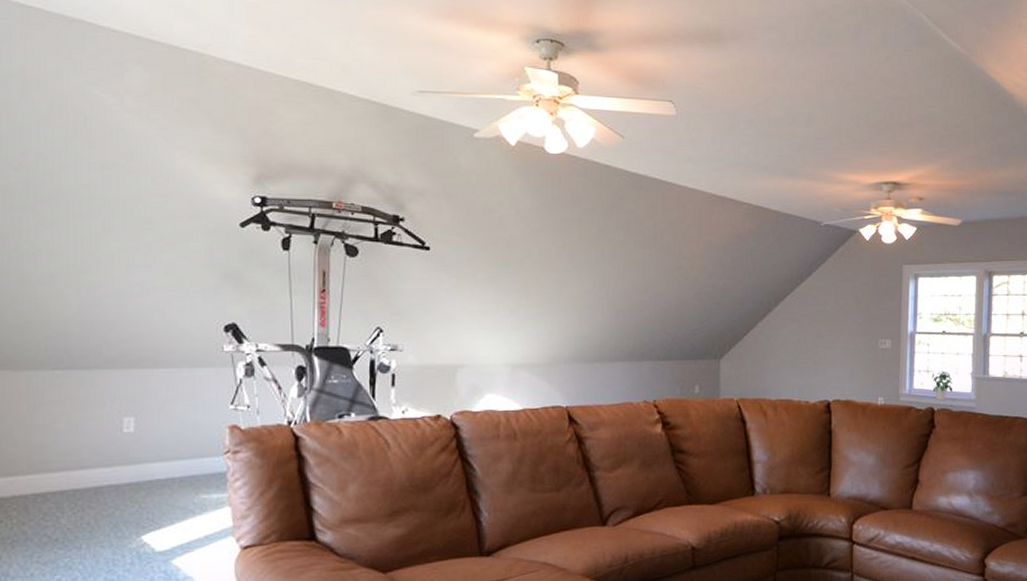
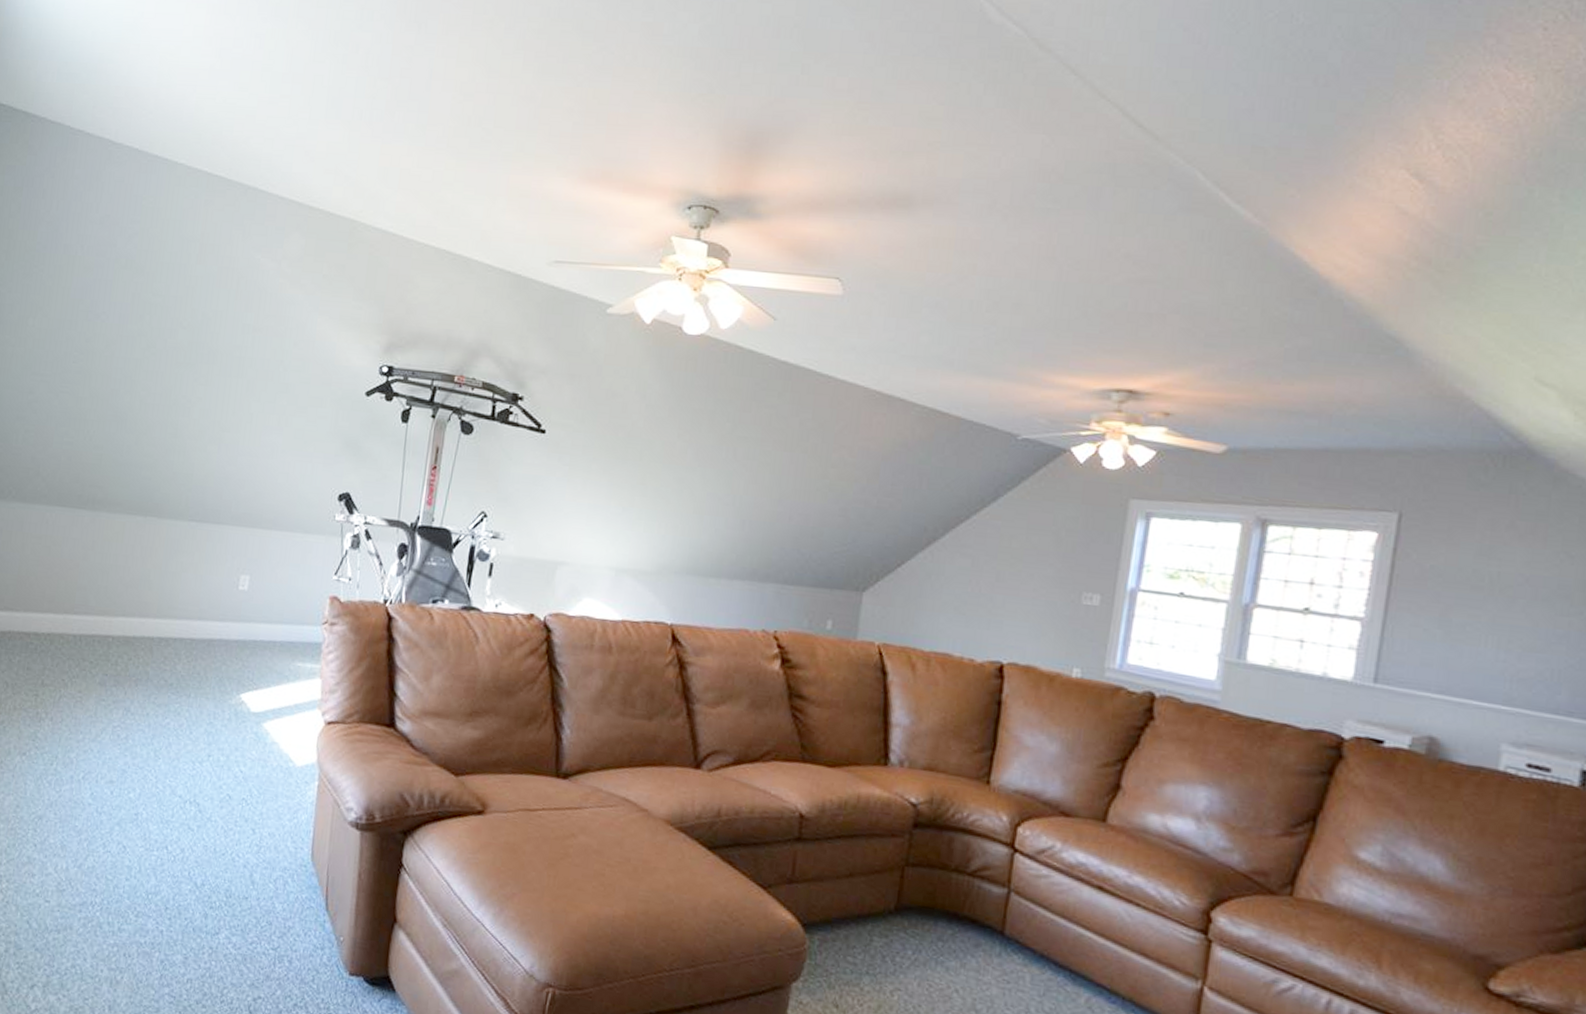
potted plant: present [932,372,953,401] -> none [1156,646,1188,686]

